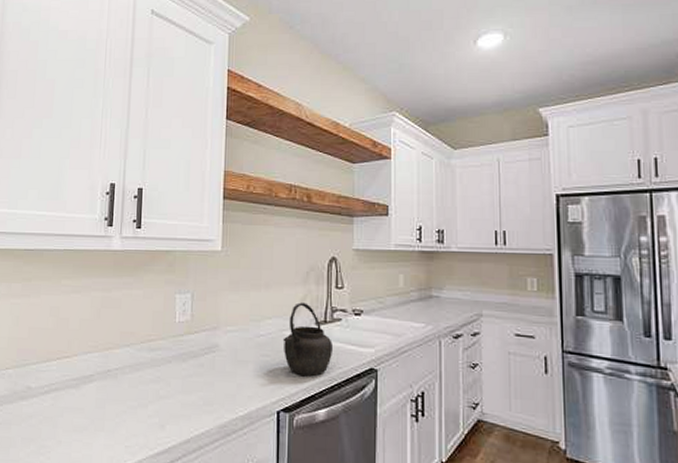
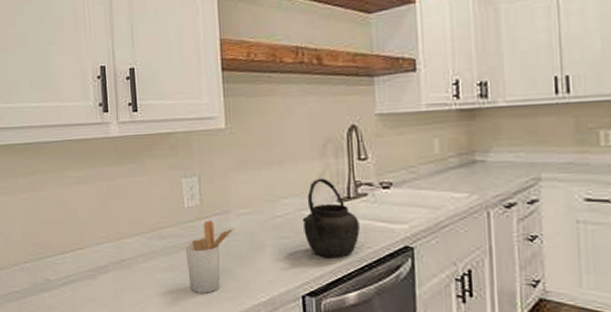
utensil holder: none [171,335,221,406] -> present [185,220,235,293]

